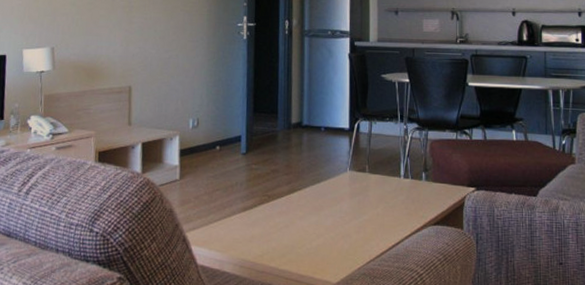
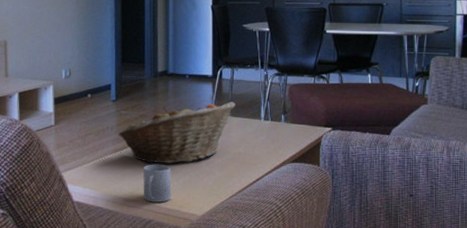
fruit basket: none [248,157,374,224] -> present [118,102,236,164]
mug: none [273,224,304,268] -> present [143,164,172,203]

